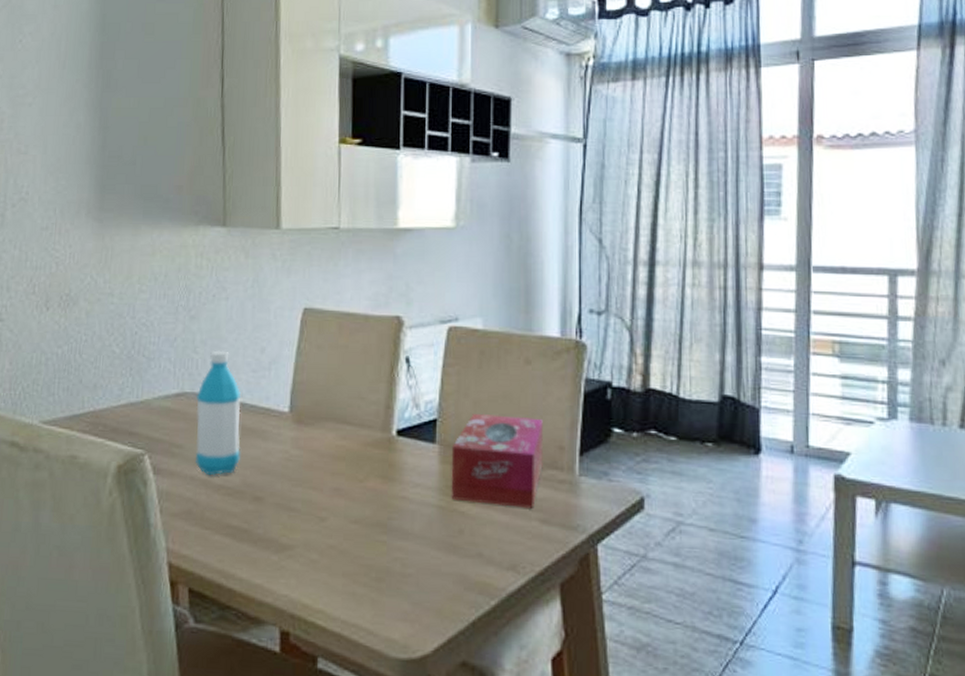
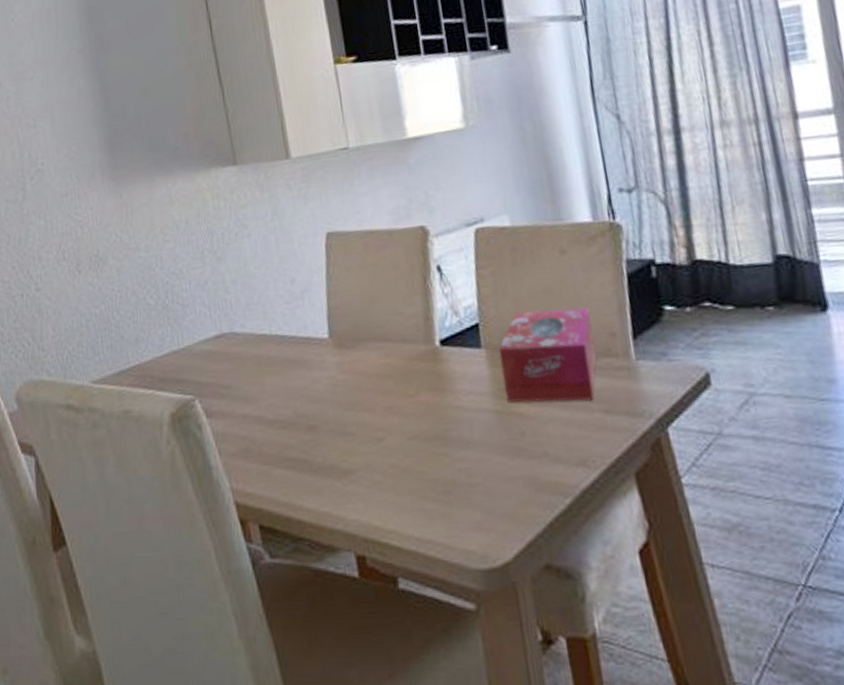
water bottle: present [195,350,241,476] -> none [234,287,288,412]

